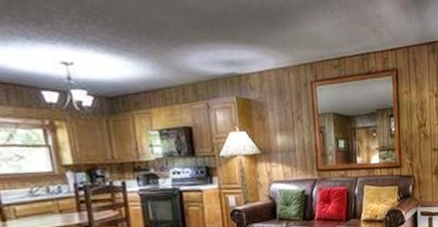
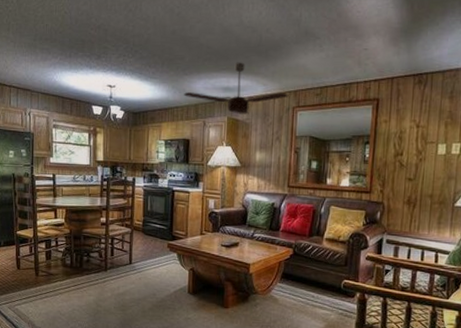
ceiling fan: none [174,30,305,93] -> present [183,62,289,115]

